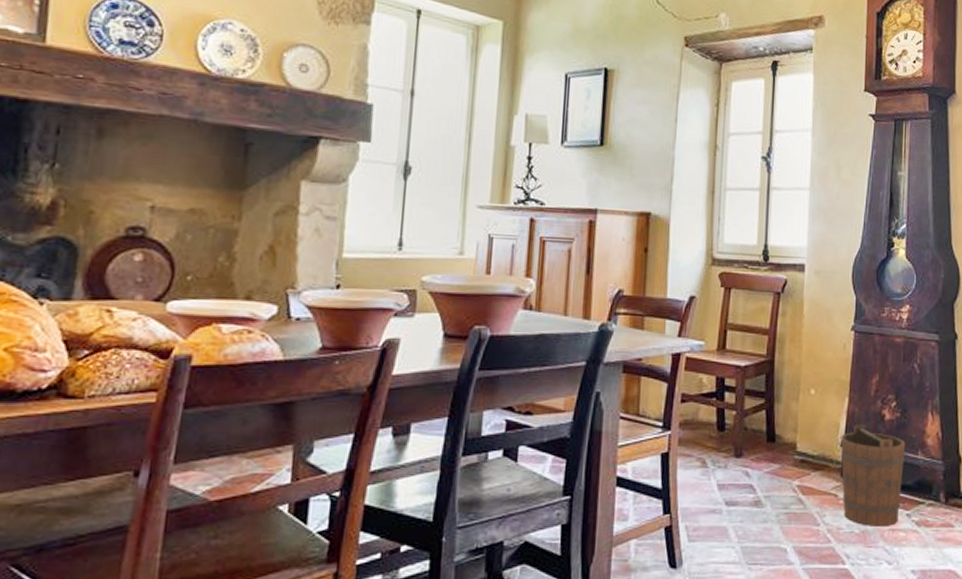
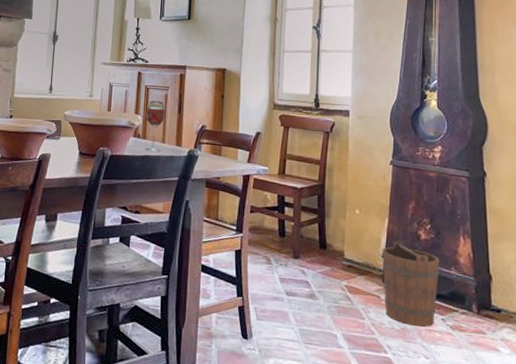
wineglass: none [538,257,568,329] -> present [144,100,165,152]

